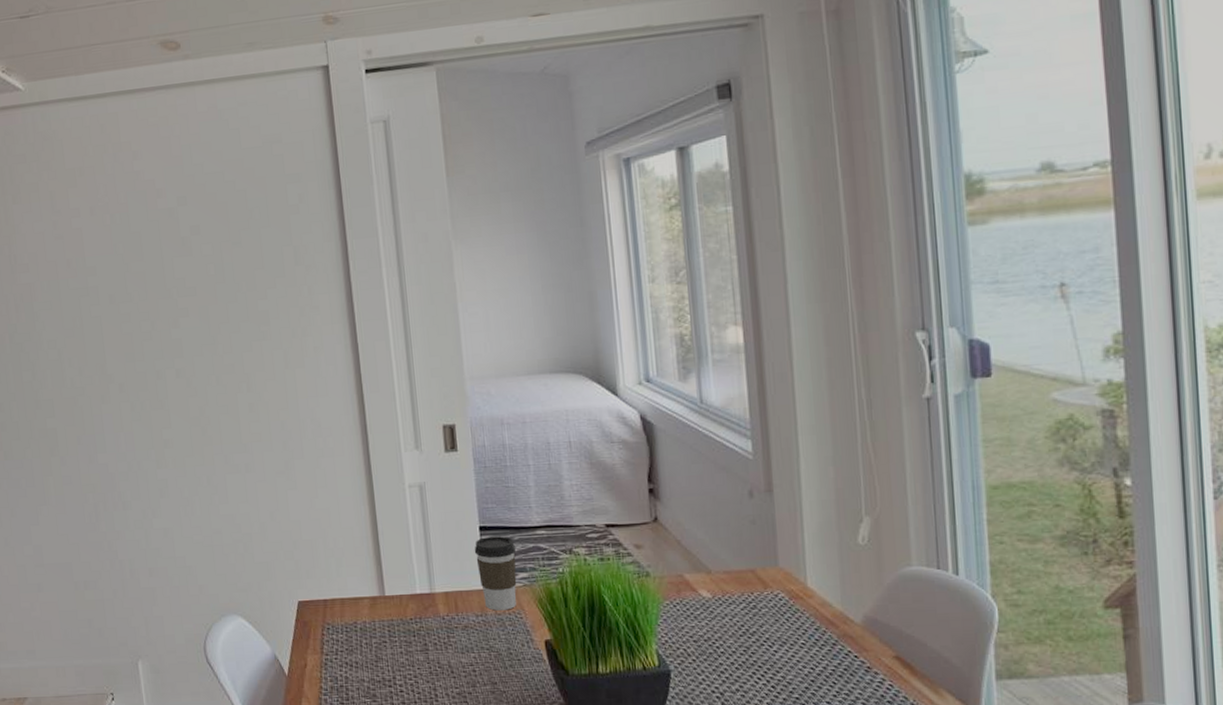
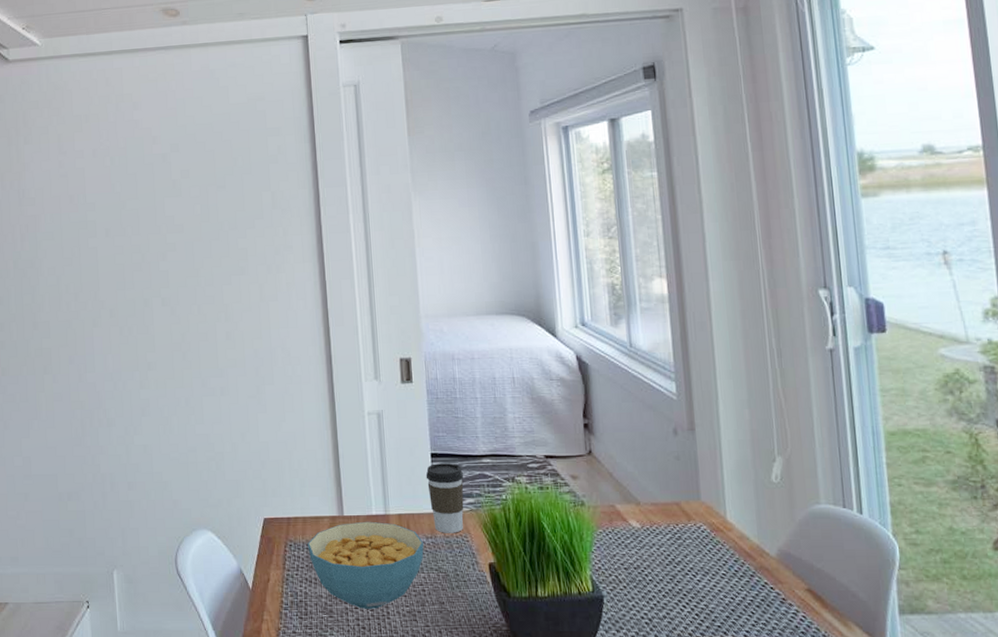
cereal bowl: none [346,600,474,692] -> present [307,521,424,609]

